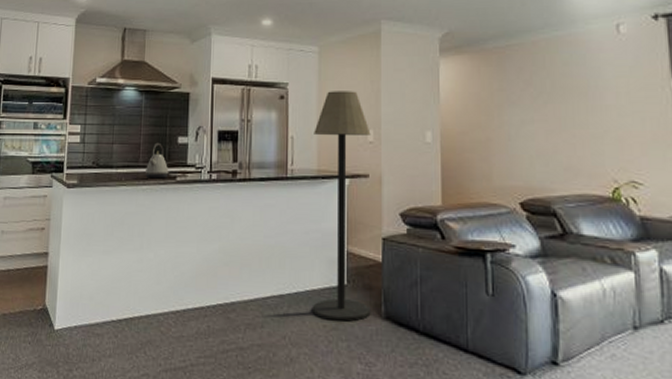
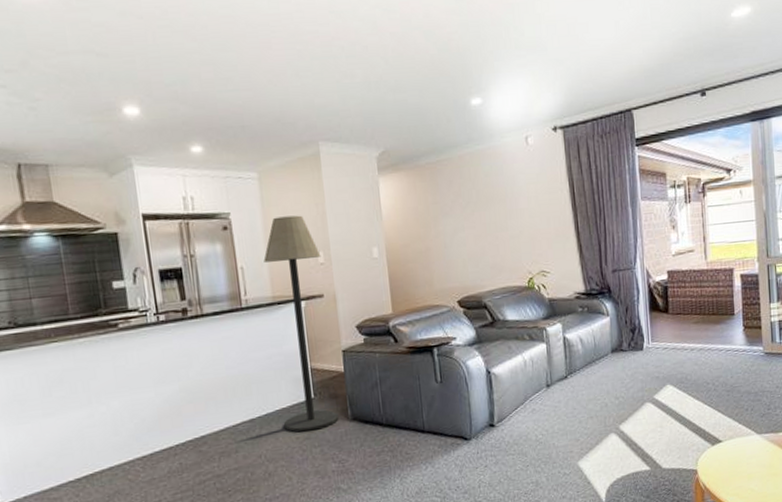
kettle: present [144,142,169,180] -> none [78,290,108,332]

